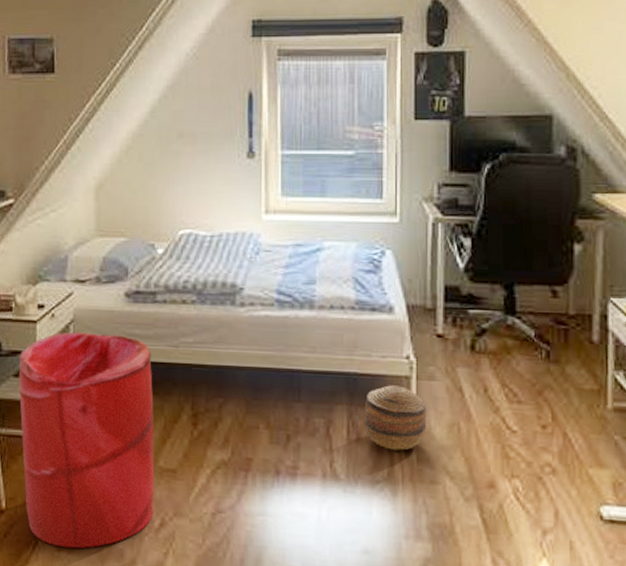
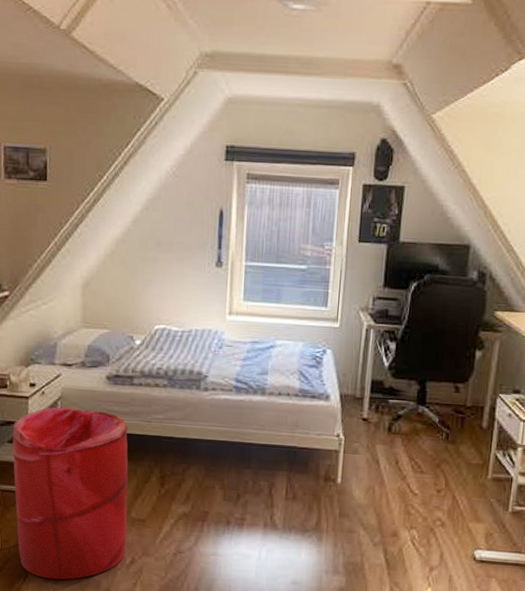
basket: present [364,385,427,451] -> none [300,457,350,507]

